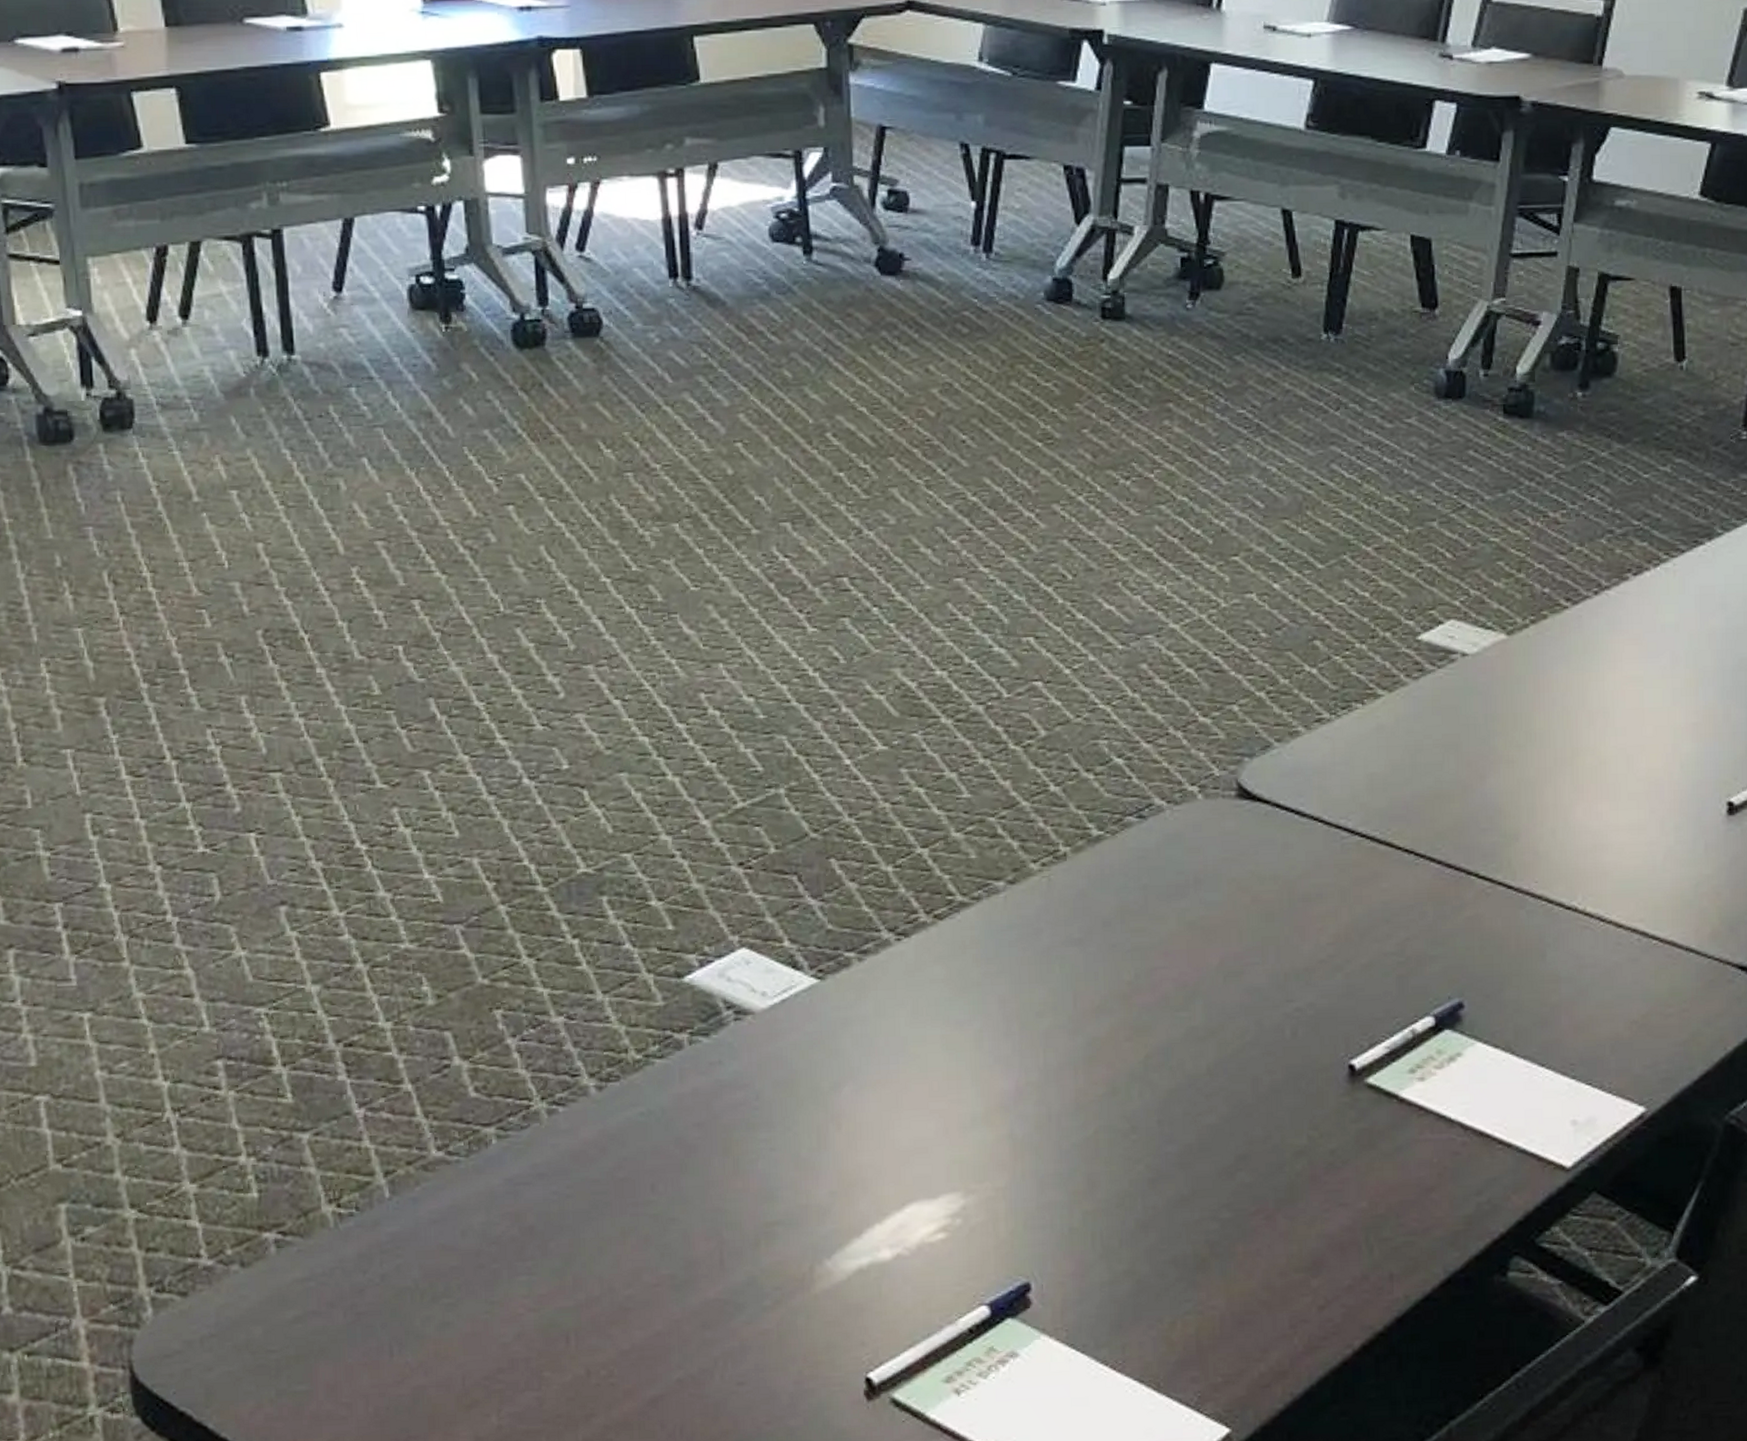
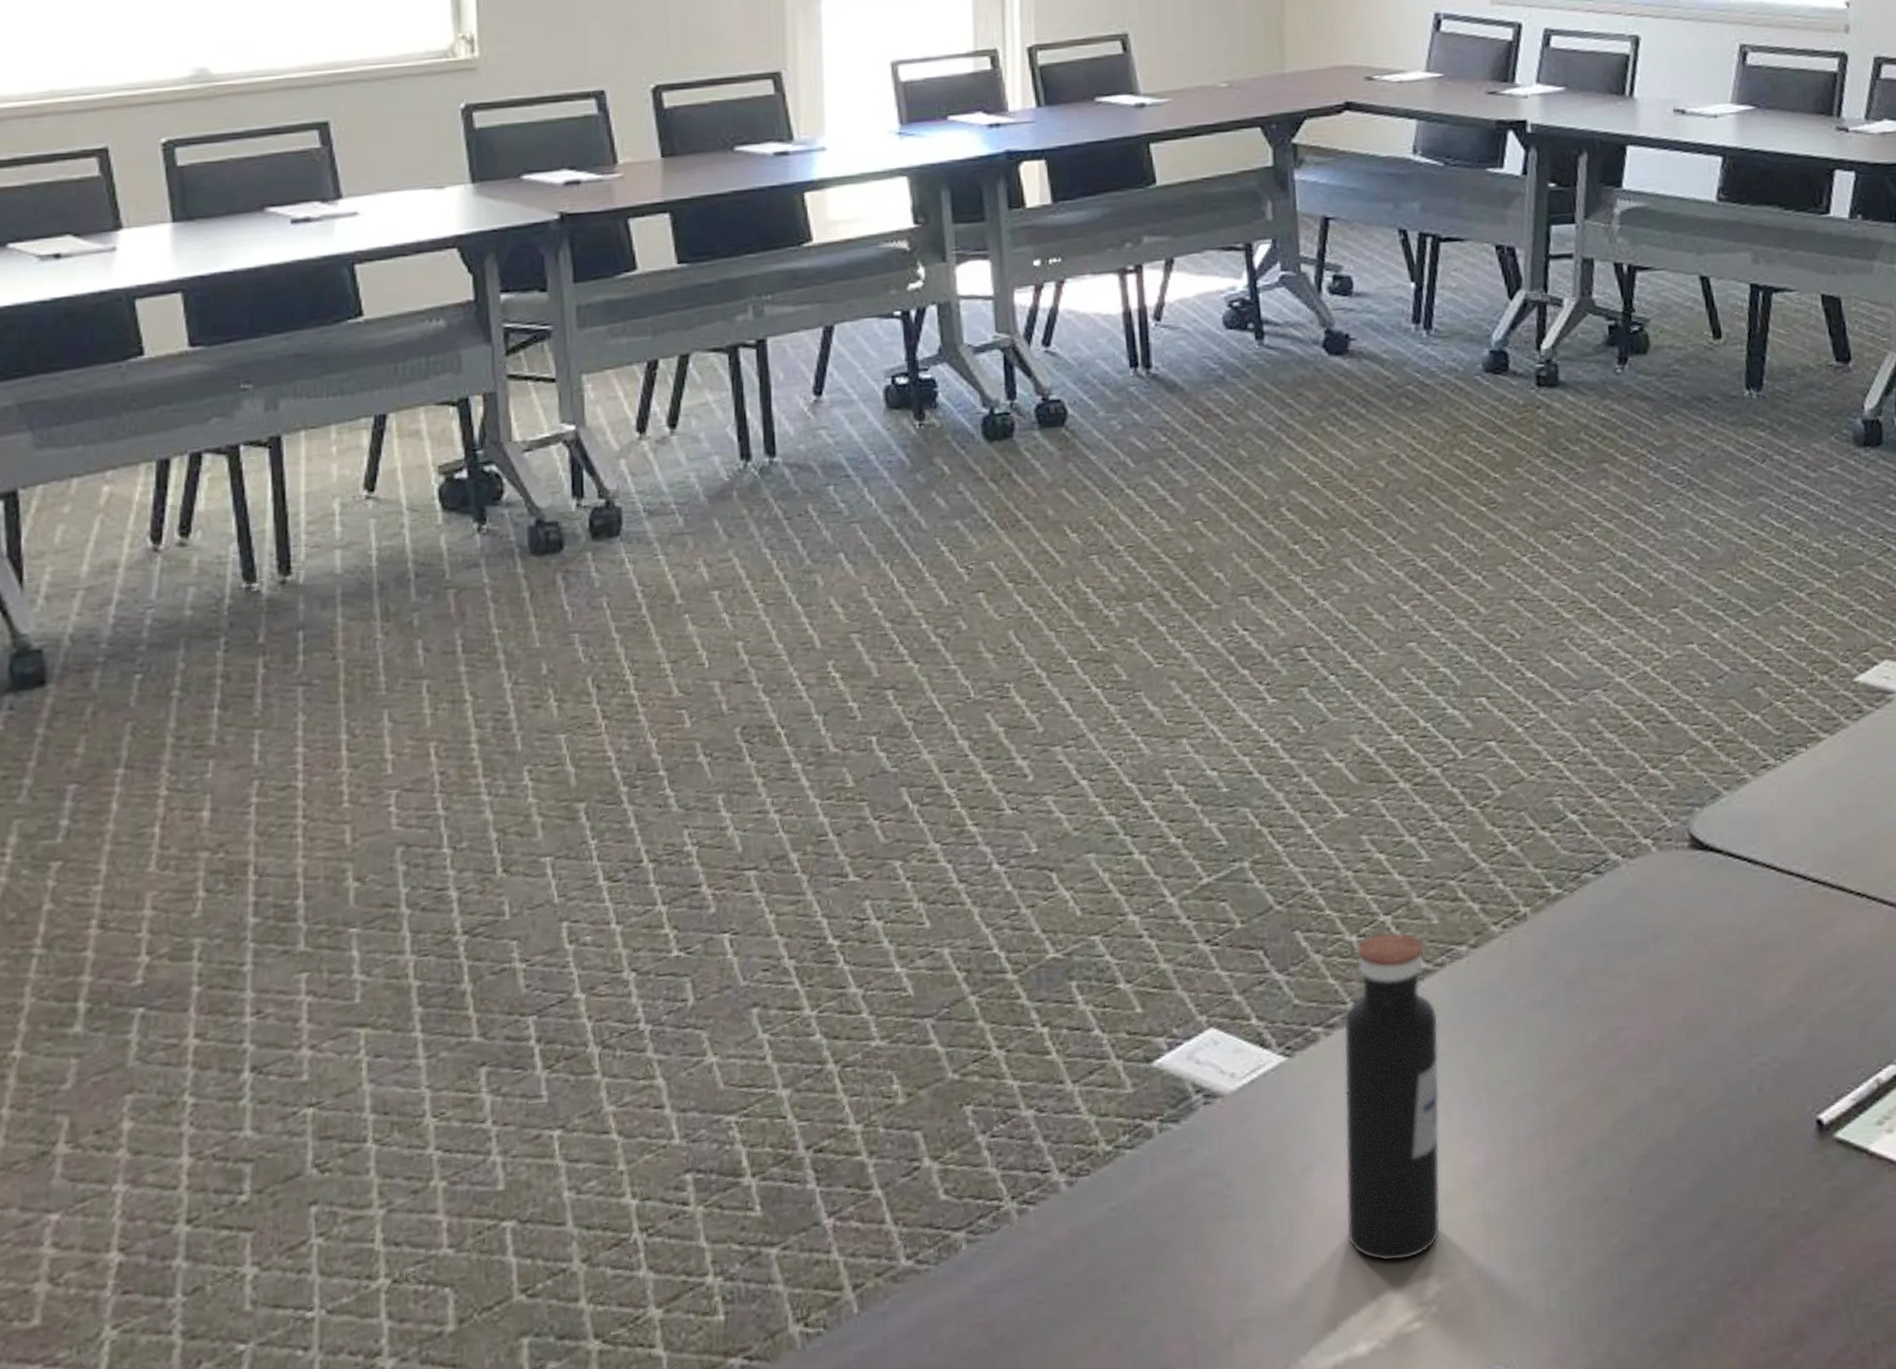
water bottle: none [874,864,973,1176] -> present [1343,932,1441,1262]

